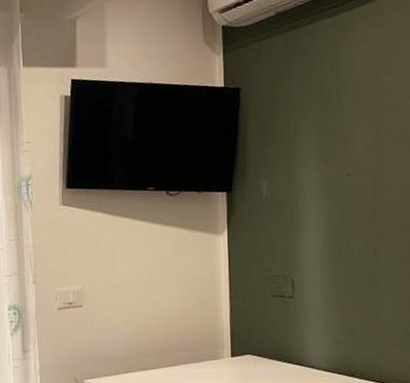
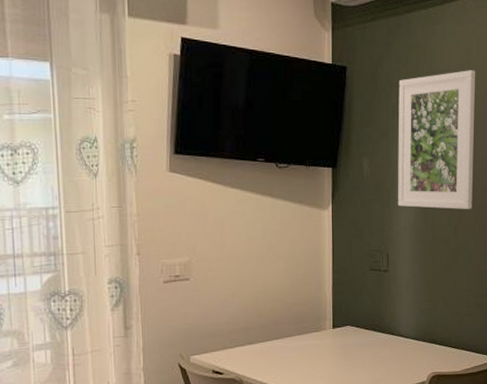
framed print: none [300,75,397,229] -> present [397,70,476,209]

